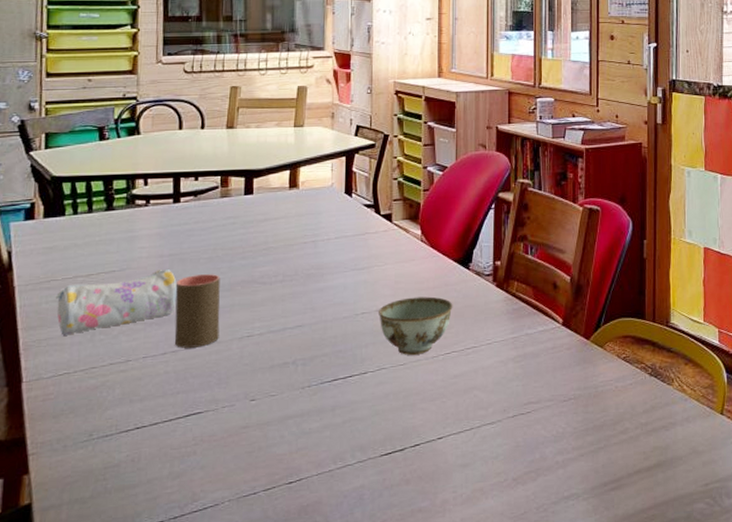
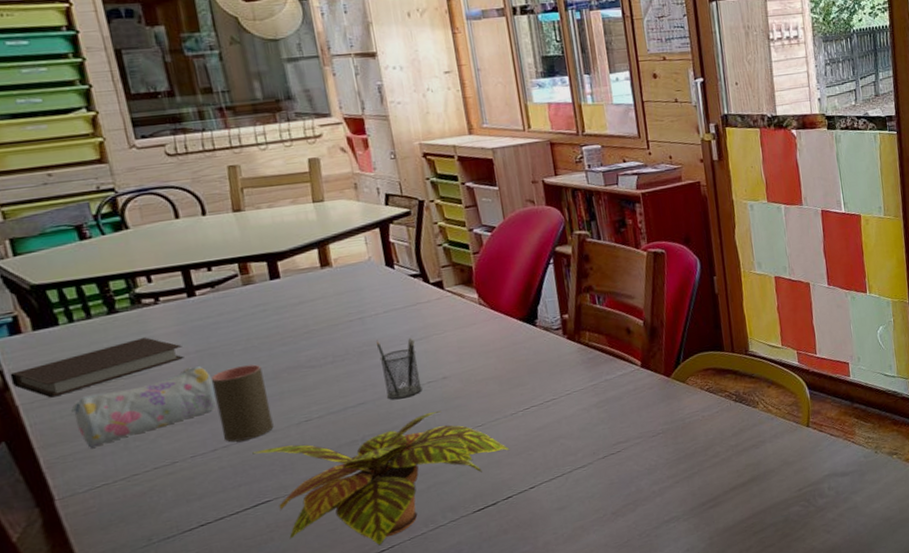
notebook: none [15,236,159,283] -> present [9,337,185,398]
plant: none [196,343,426,476] -> present [252,410,510,546]
pencil holder: none [322,264,358,327] -> present [375,337,422,400]
bowl: present [379,296,453,355] -> none [445,357,525,416]

